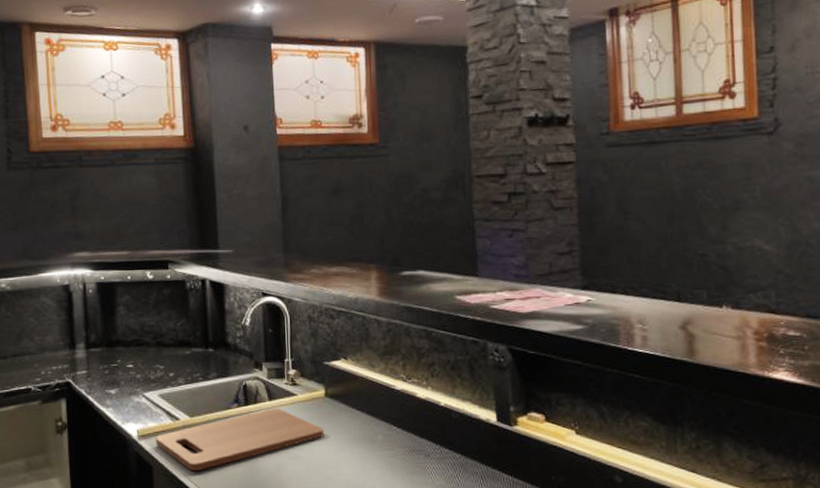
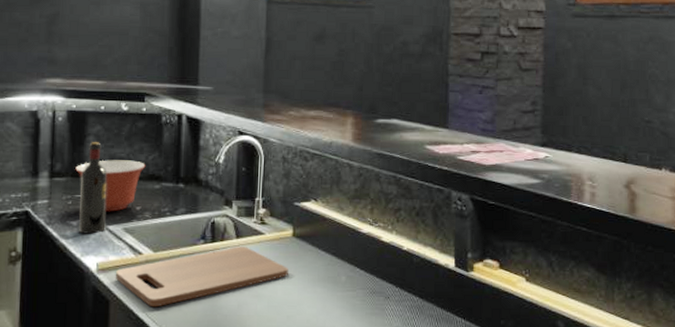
mixing bowl: none [109,328,175,380] -> present [75,160,146,212]
wine bottle: none [115,312,142,402] -> present [79,142,108,234]

